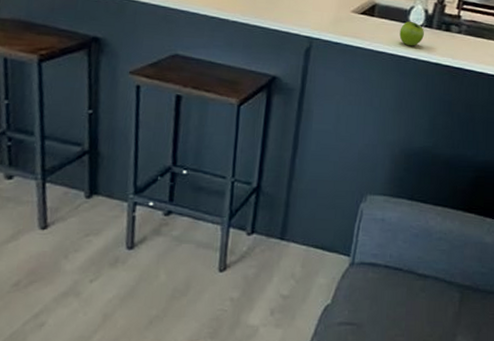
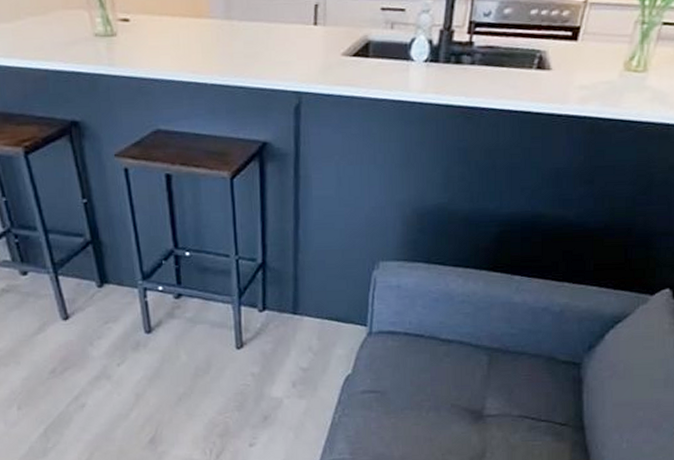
fruit: present [399,21,424,46] -> none [400,56,430,88]

